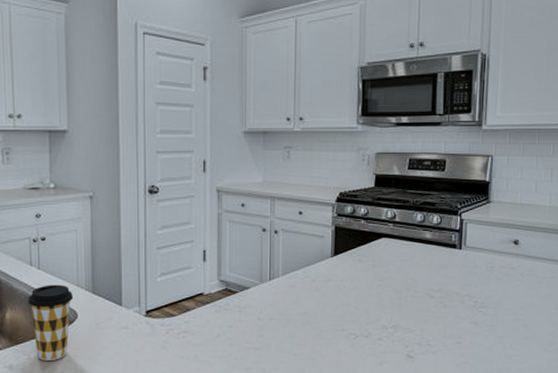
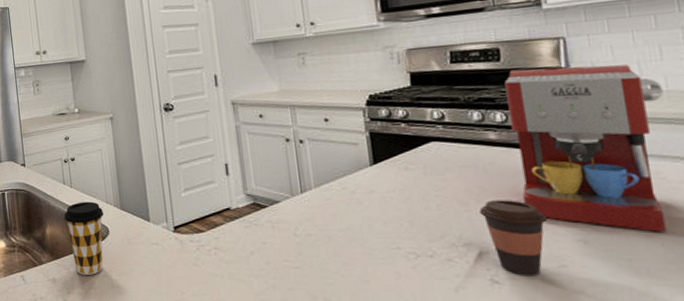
coffee cup: none [408,289,454,350] -> present [479,200,547,275]
coffee maker: none [441,180,547,316] -> present [504,64,667,232]

